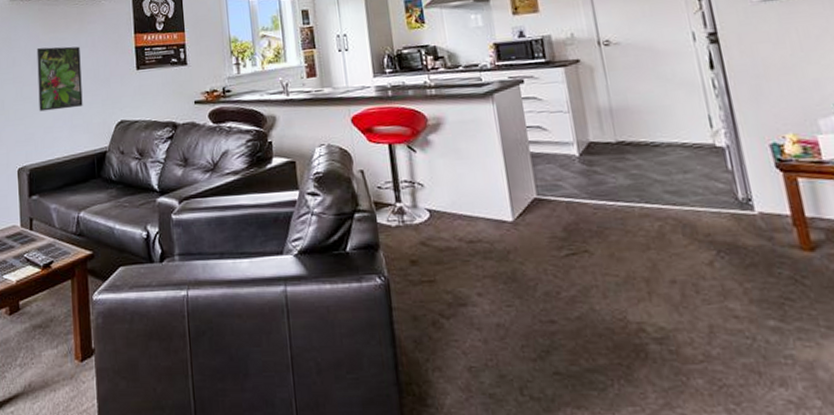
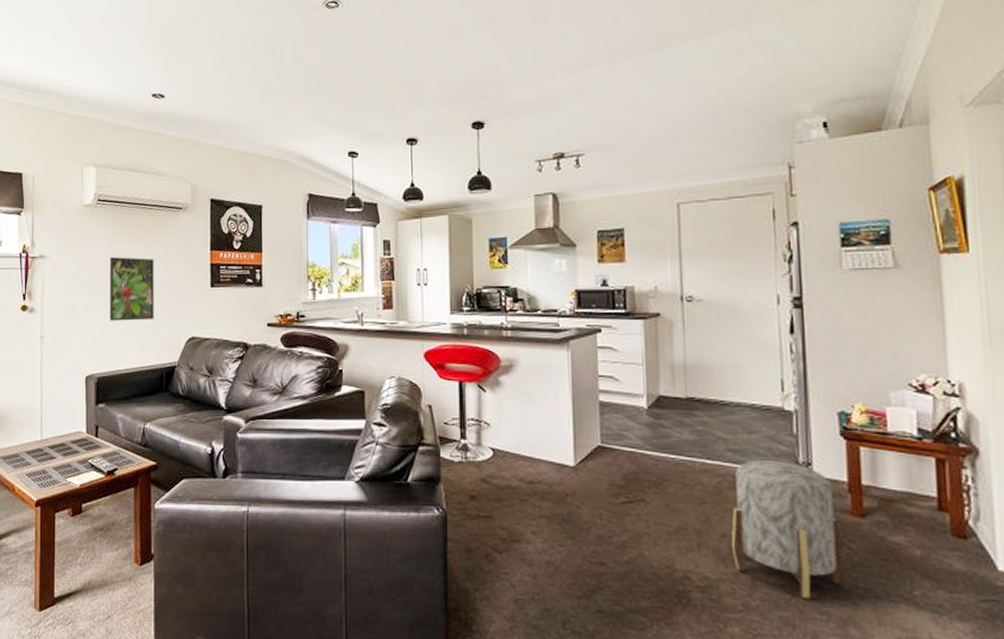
stool: none [676,199,802,343] -> present [731,460,845,599]

